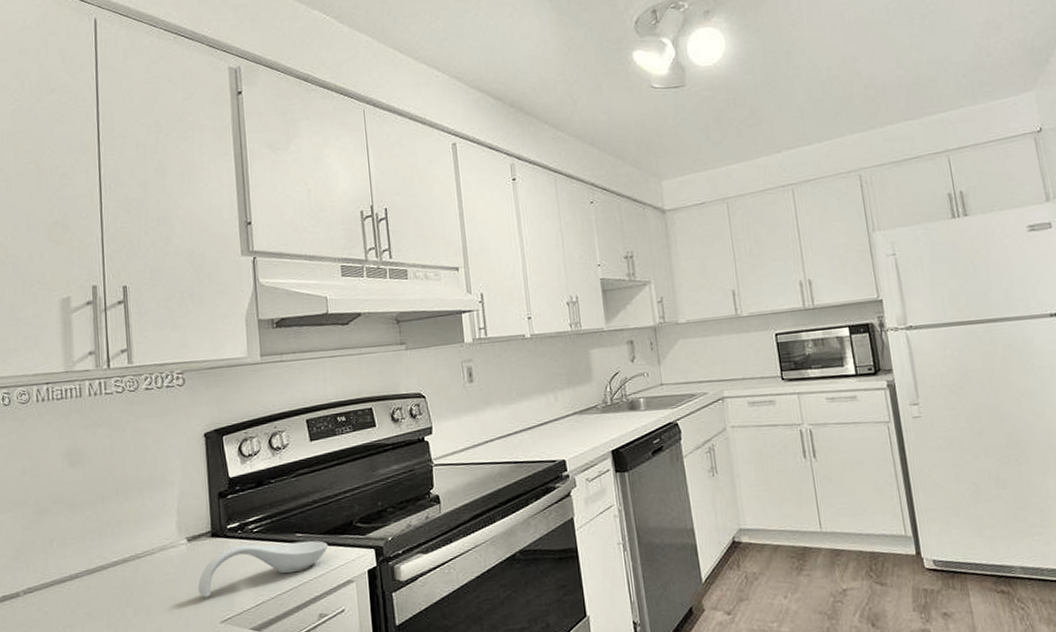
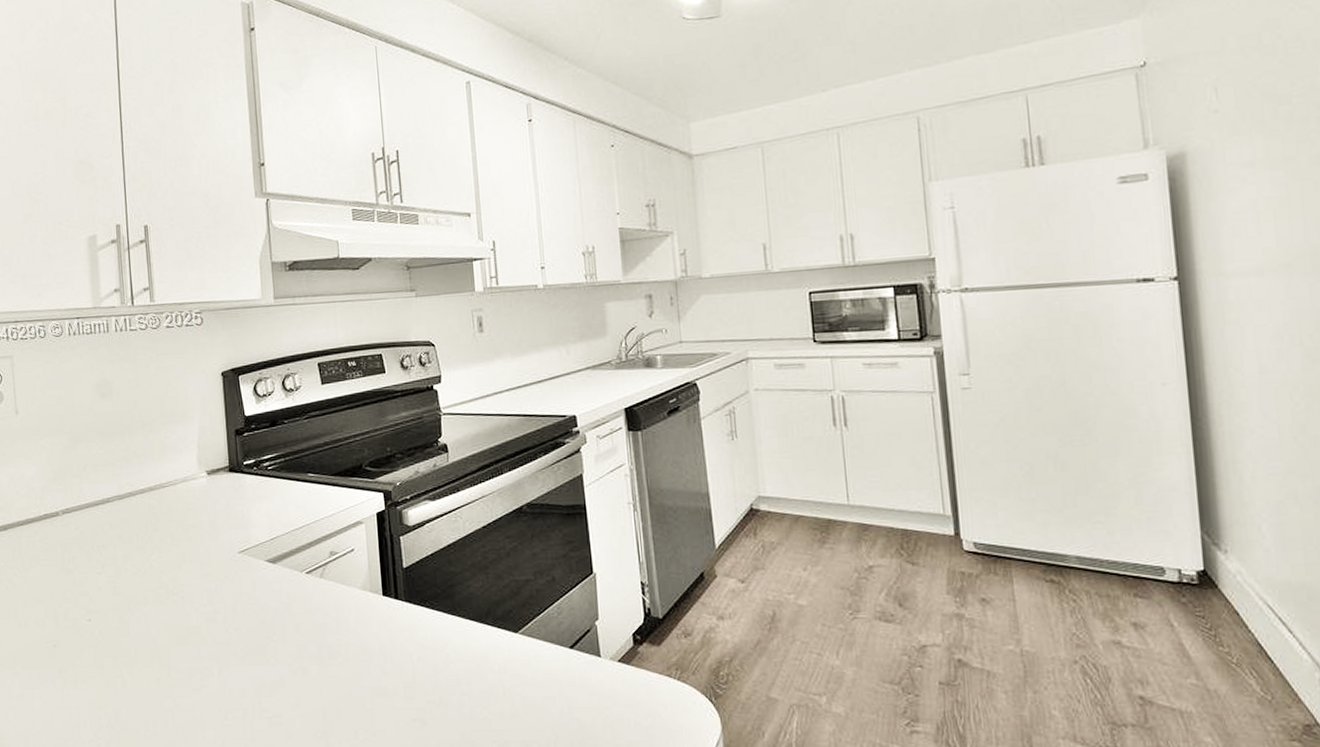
spoon rest: present [197,540,329,598] -> none [217,481,339,529]

